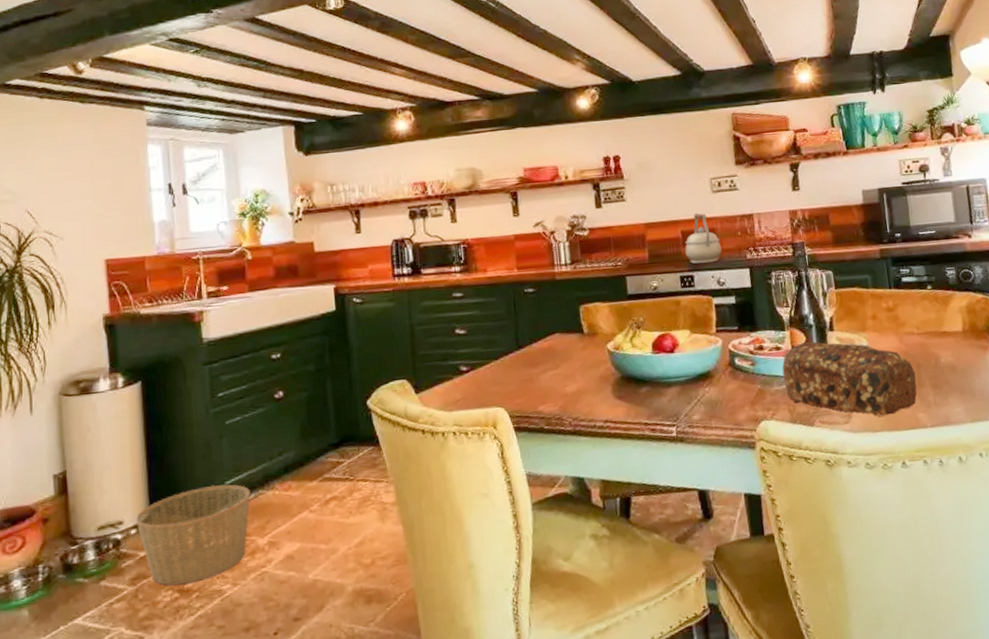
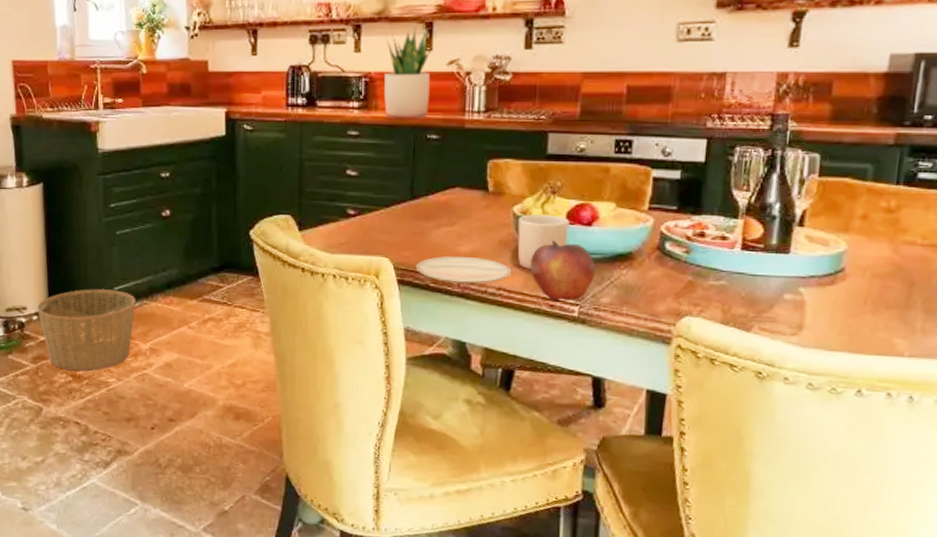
planter: none [478,197,523,279] -> present [384,26,432,120]
plate: none [530,395,615,423] -> present [417,256,512,284]
mug: none [613,347,658,399] -> present [517,214,570,269]
fruit: none [629,369,684,425] -> present [531,240,595,301]
kettle: present [685,212,722,264] -> none [627,64,676,128]
bread loaf: present [782,341,917,417] -> none [722,234,905,335]

